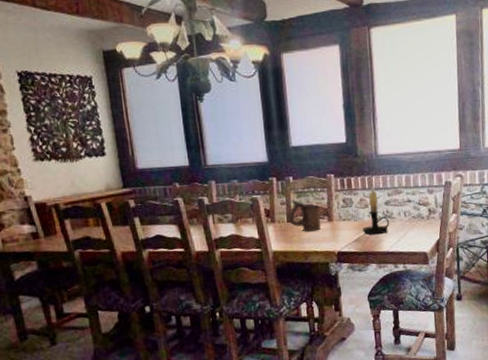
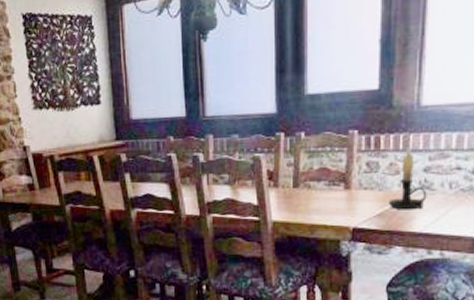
ceramic pitcher: present [288,200,322,232] -> none [294,161,337,201]

